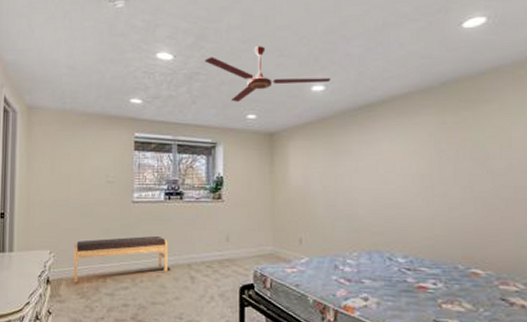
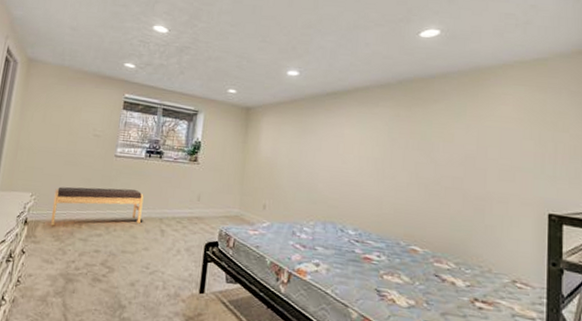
ceiling fan: present [204,46,331,102] -> none [195,30,305,77]

